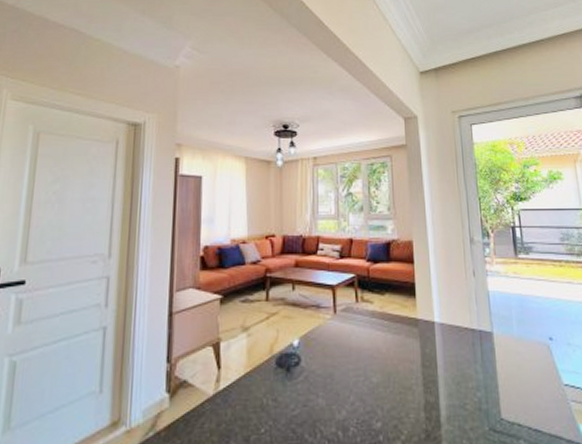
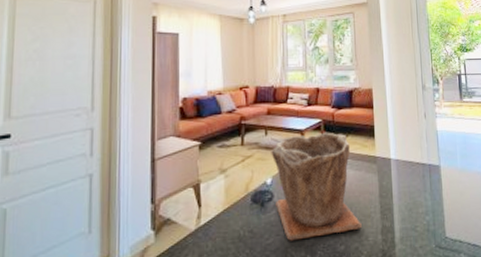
plant pot: none [298,289,401,414] -> present [271,132,362,241]

